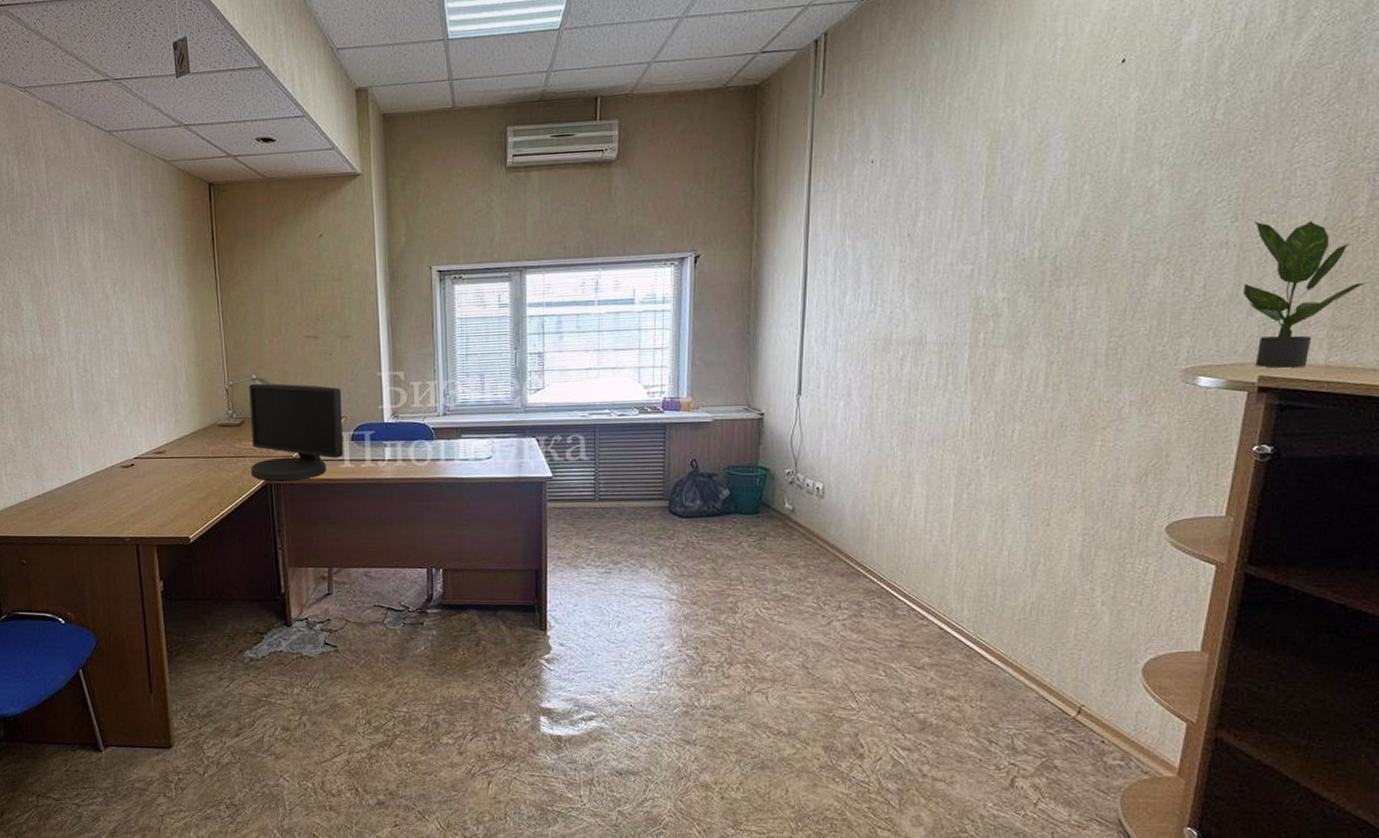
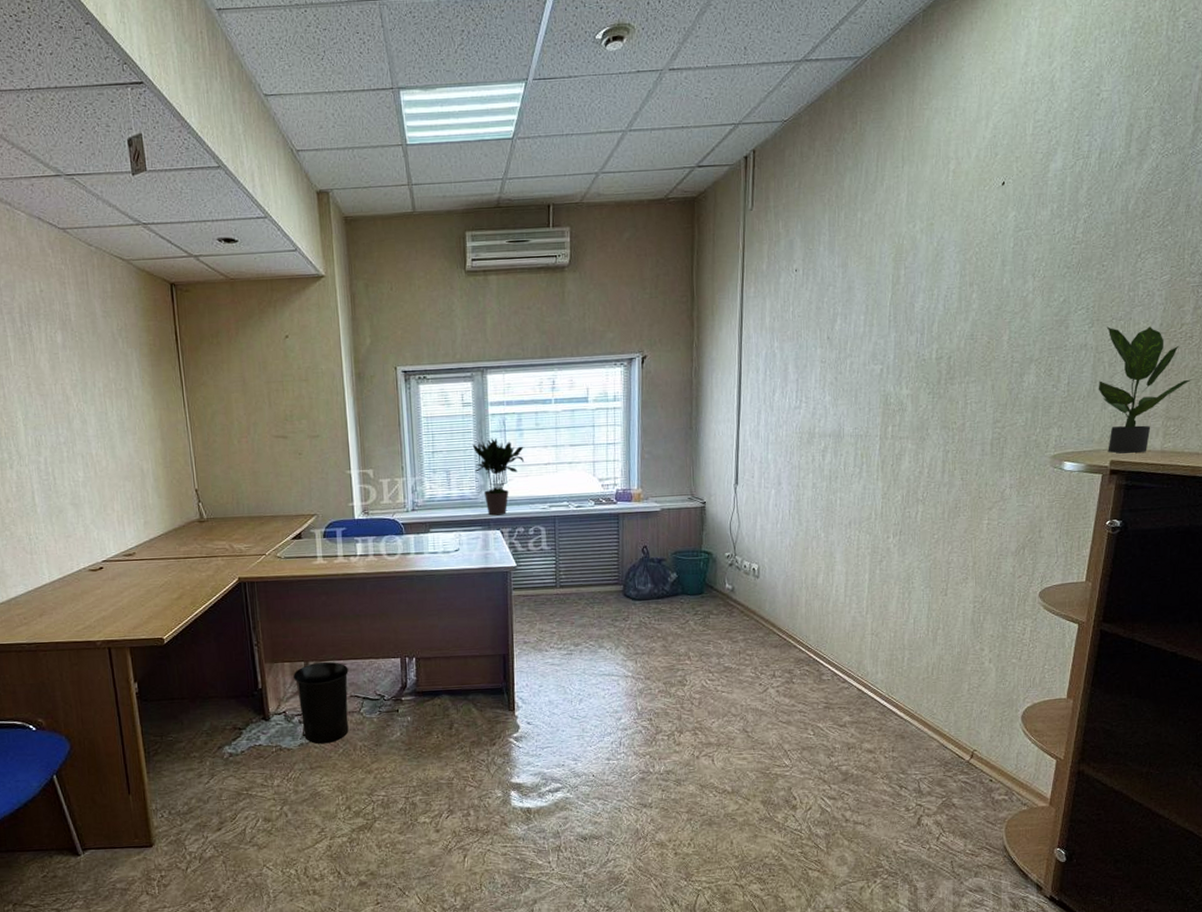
desk lamp: present [216,374,276,427] -> none [187,475,246,528]
monitor: present [249,383,343,481] -> none [219,483,316,580]
waste bin: none [317,569,373,654] -> present [294,662,349,744]
potted plant: none [508,340,564,422] -> present [472,438,525,516]

